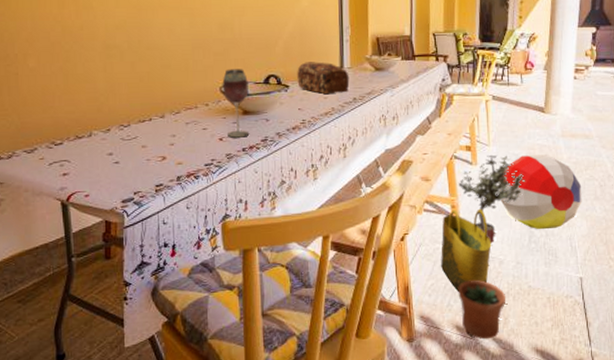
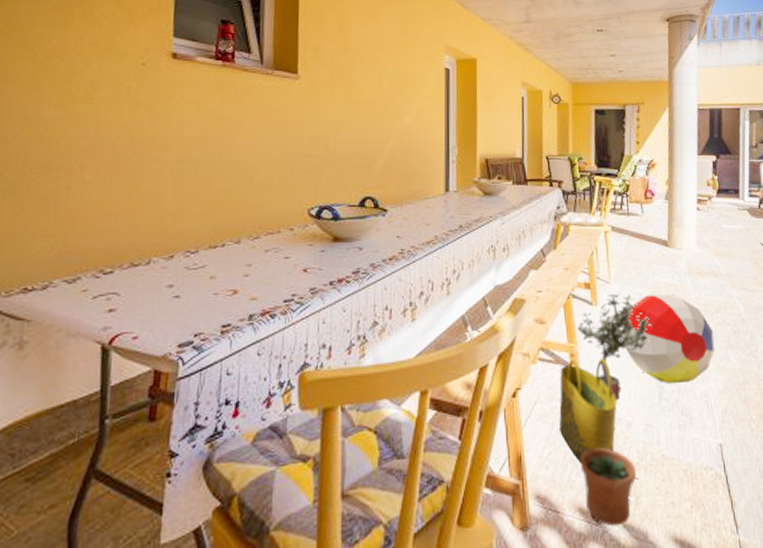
wineglass: present [222,69,249,138] -> none [310,189,341,269]
bread loaf: present [297,62,350,94] -> none [397,183,455,219]

